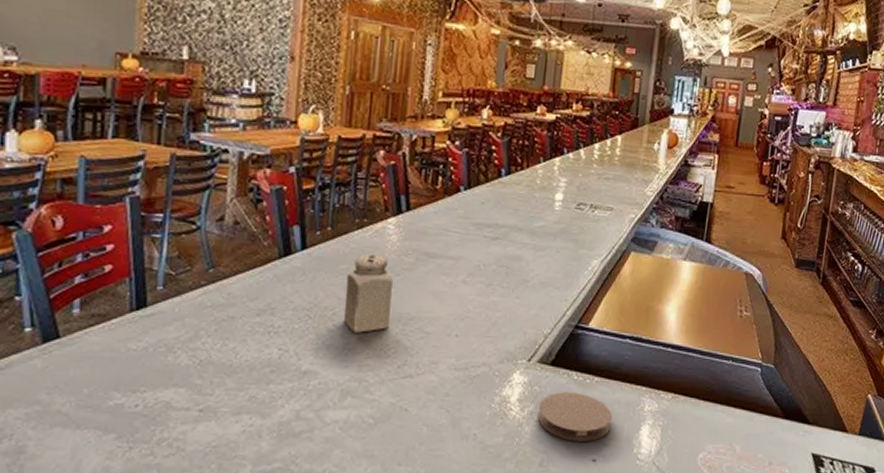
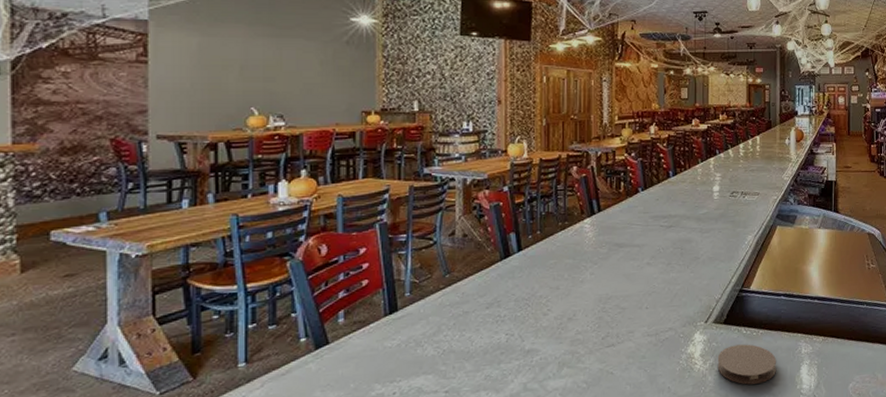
salt shaker: present [343,253,393,333] -> none [555,249,592,314]

